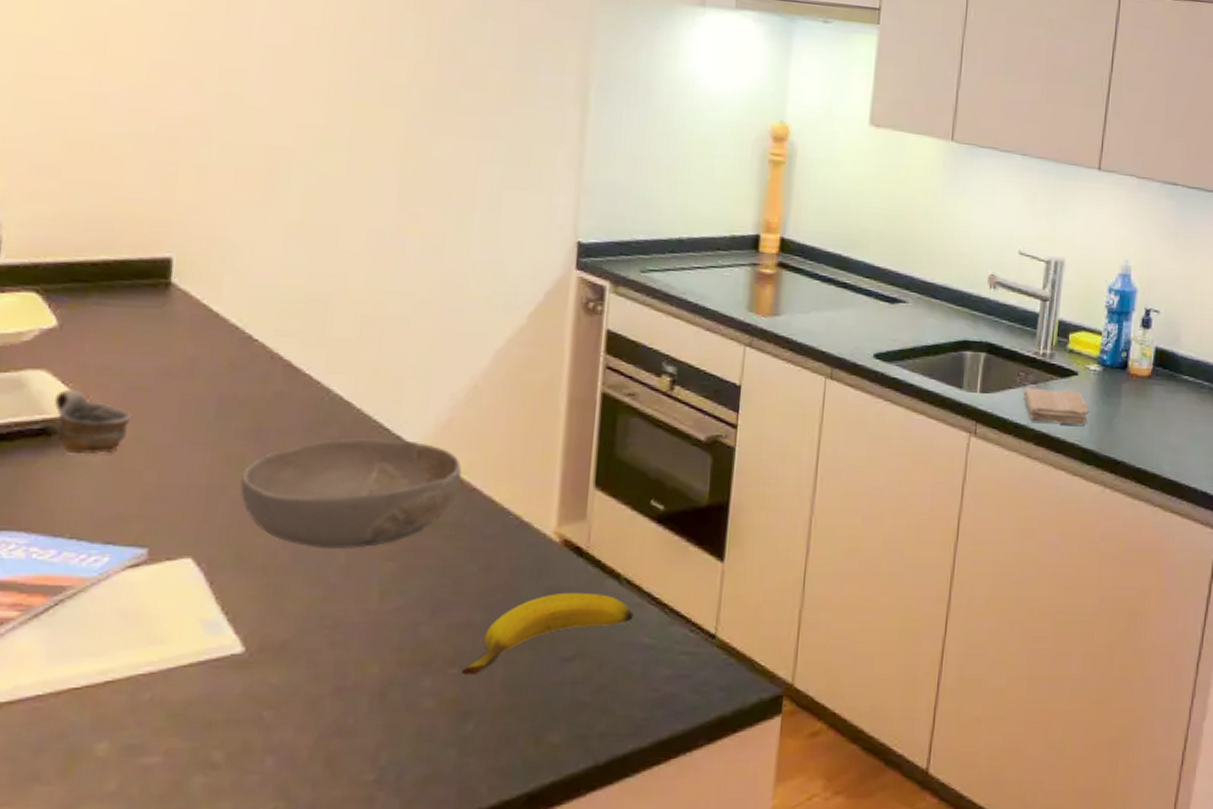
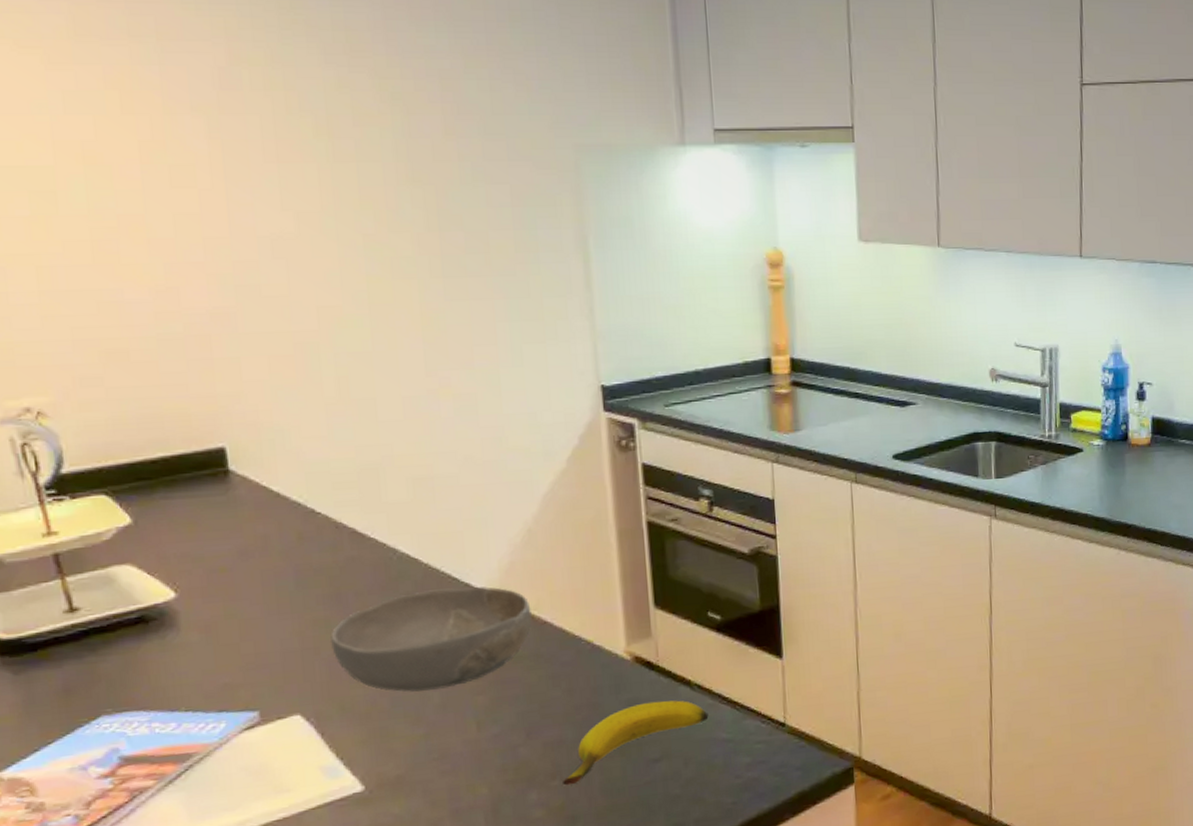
cup: present [54,389,132,455] -> none [144,577,219,636]
washcloth: present [1023,387,1088,425] -> none [1035,466,1097,499]

